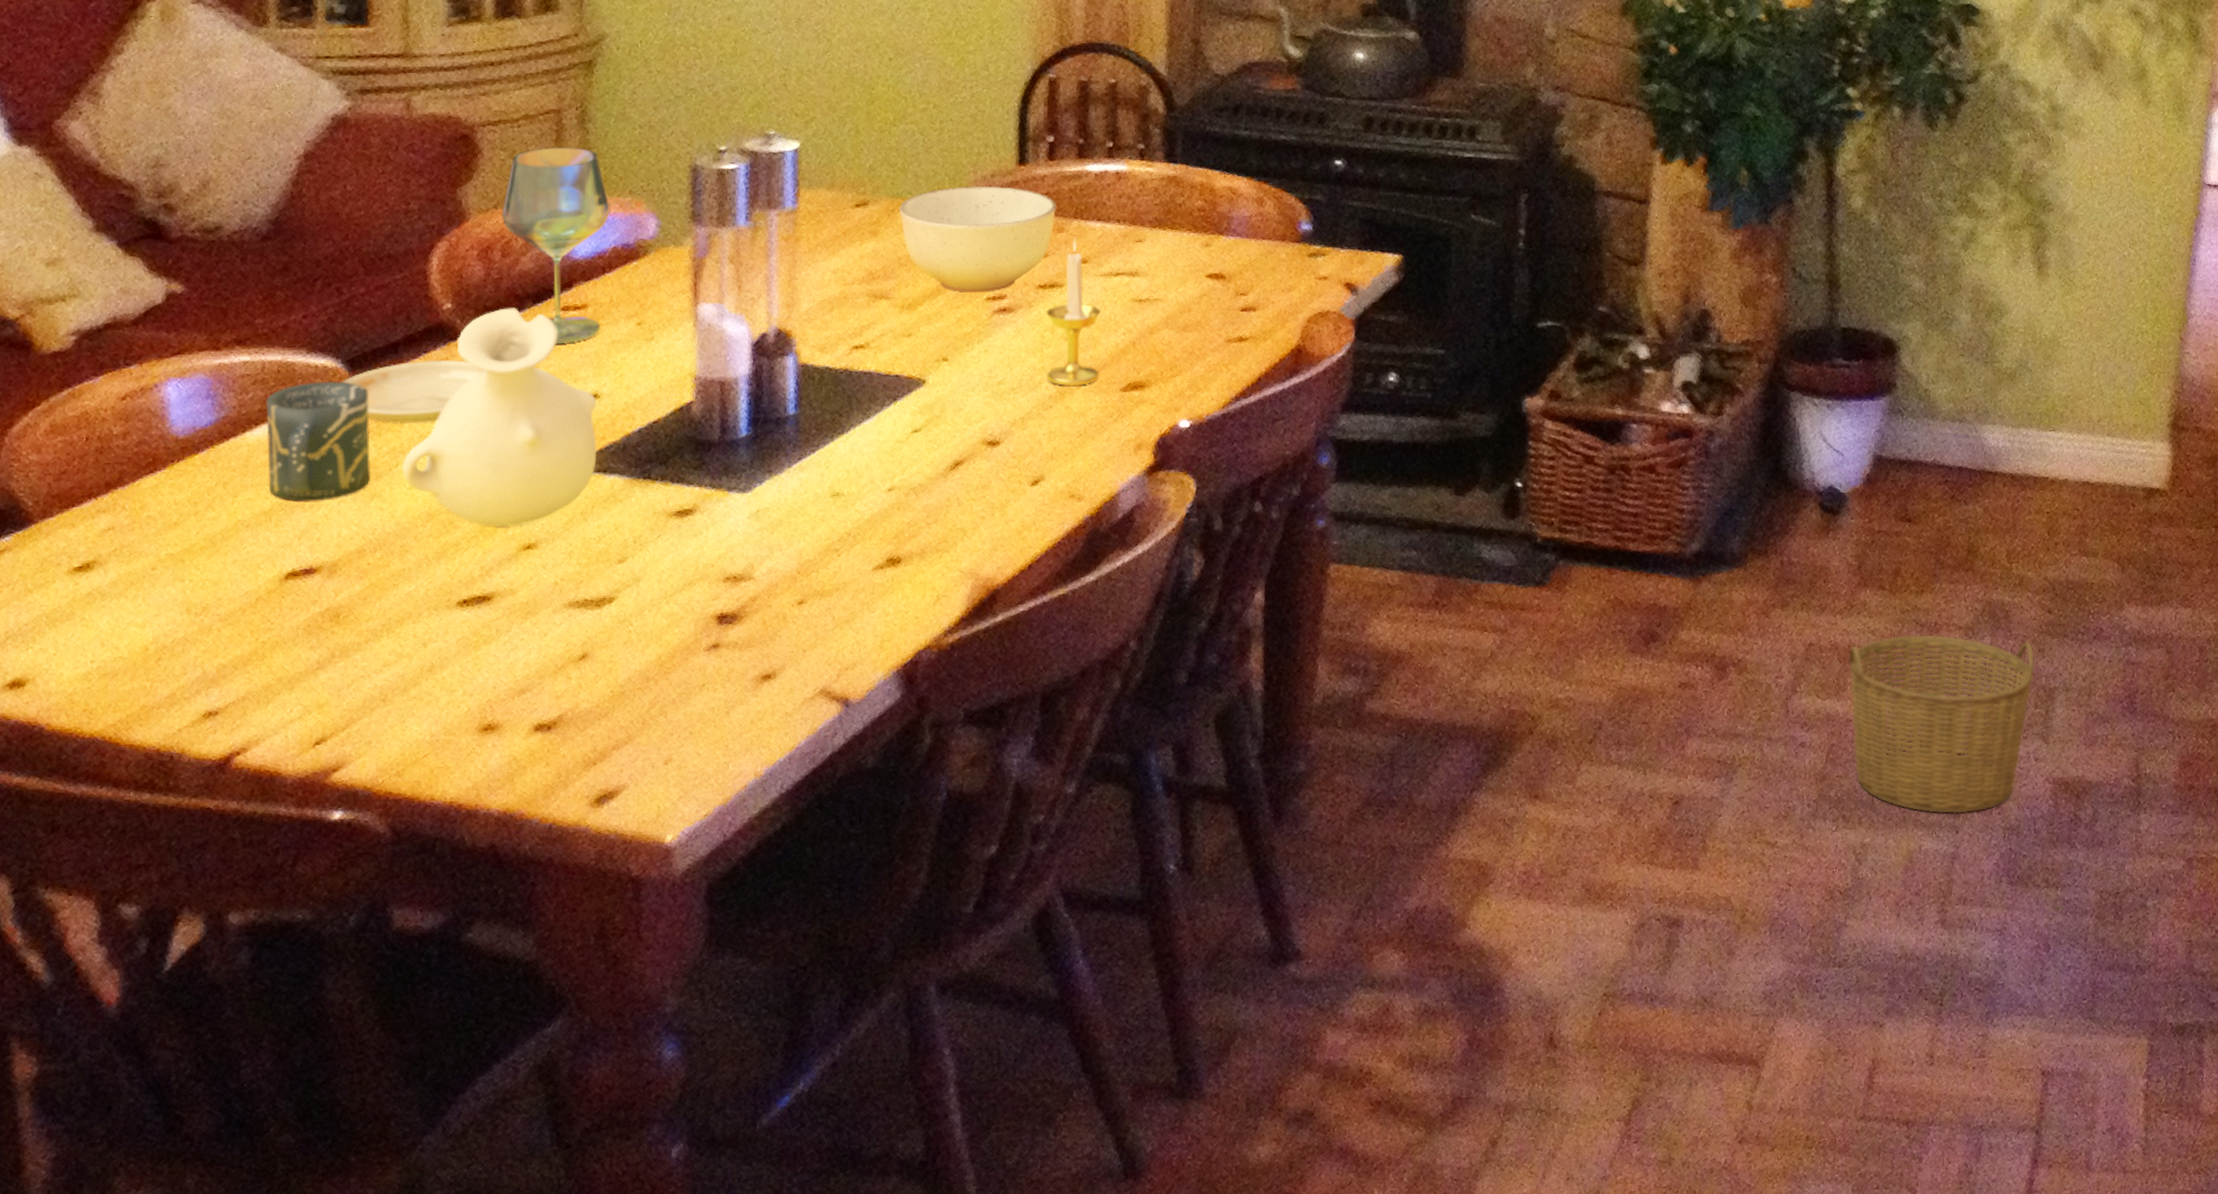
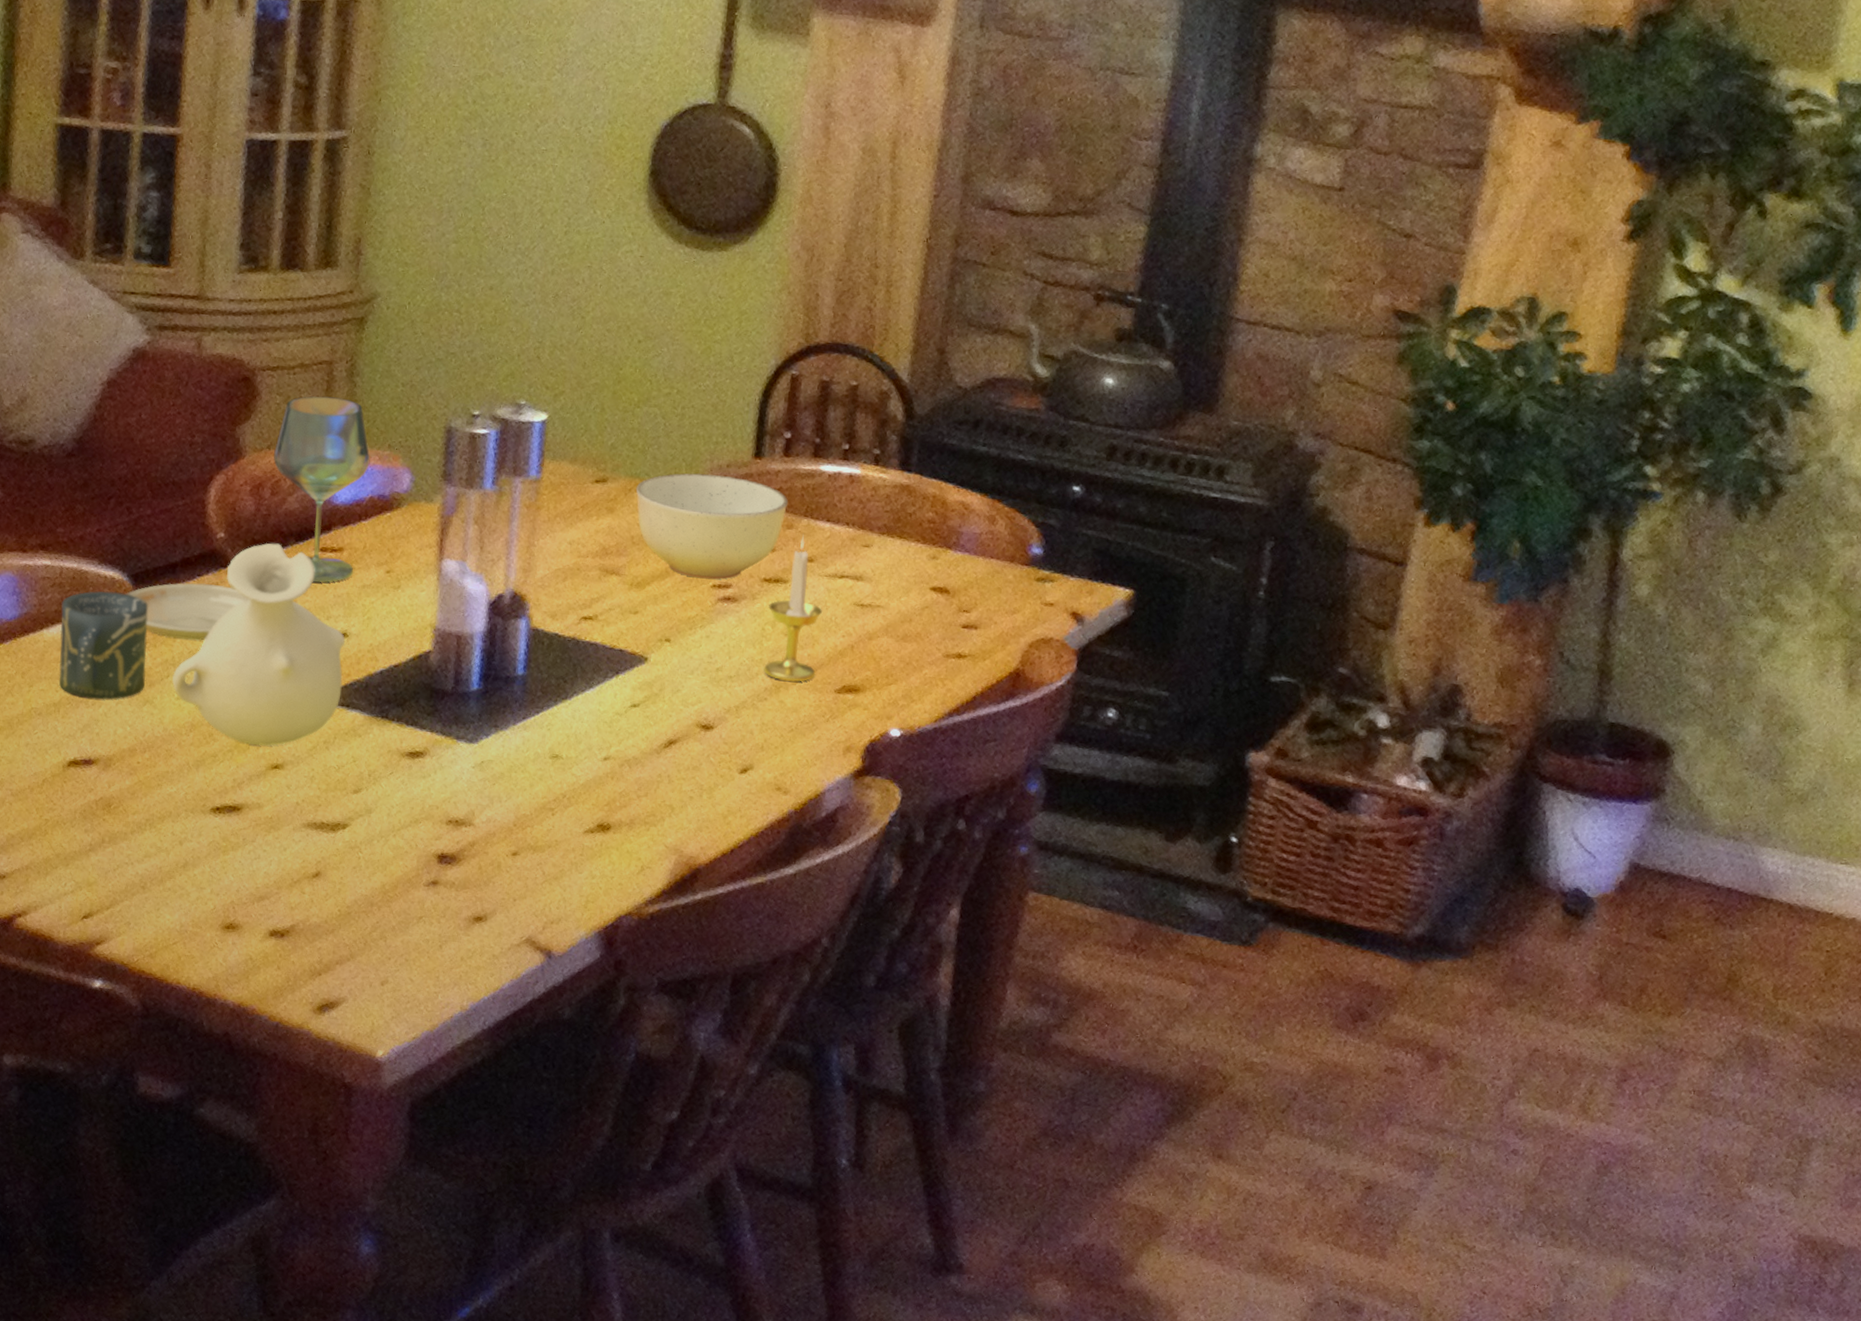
basket: present [1847,634,2035,814] -> none [1570,1055,1793,1255]

